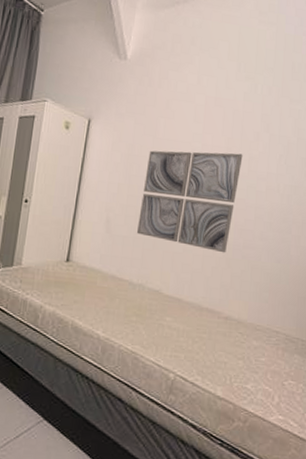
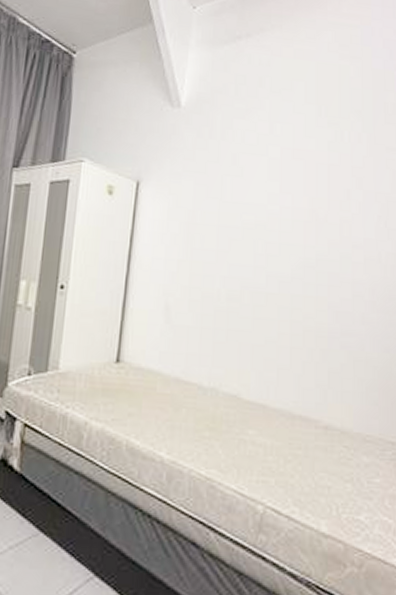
wall art: present [136,150,243,253] -> none [203,216,332,343]

